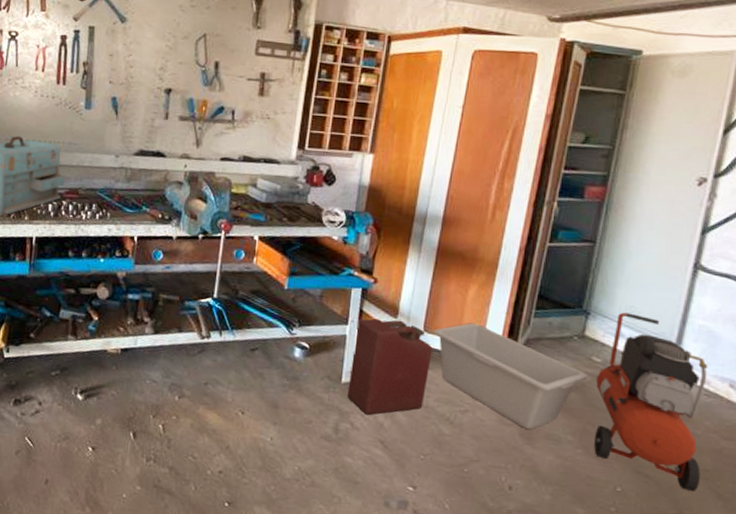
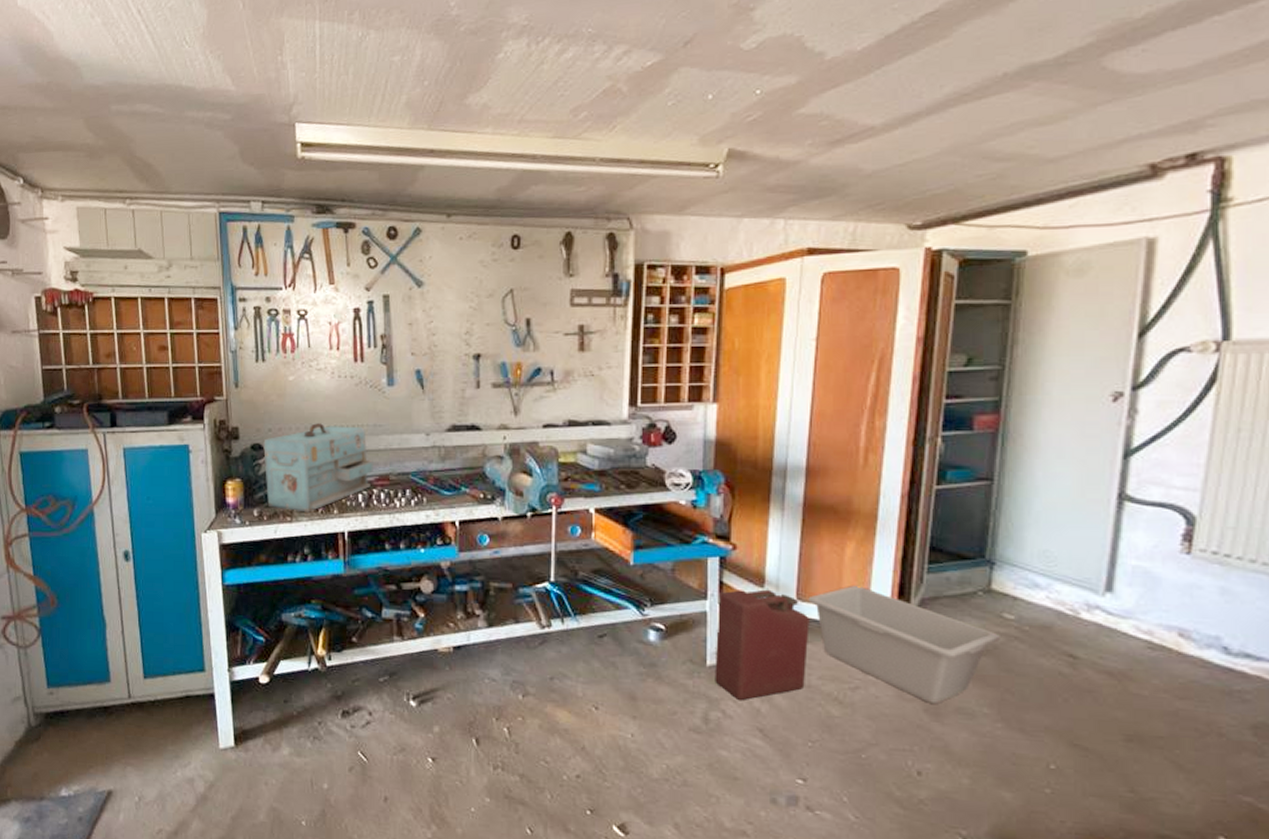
air compressor: present [594,312,708,492] -> none [1011,558,1153,765]

